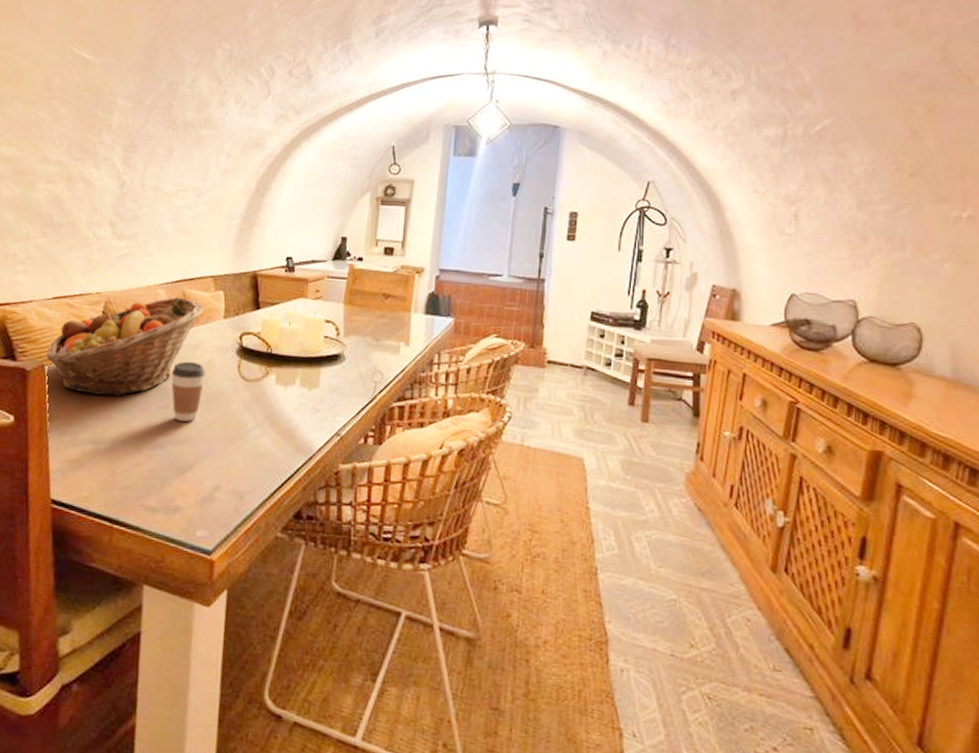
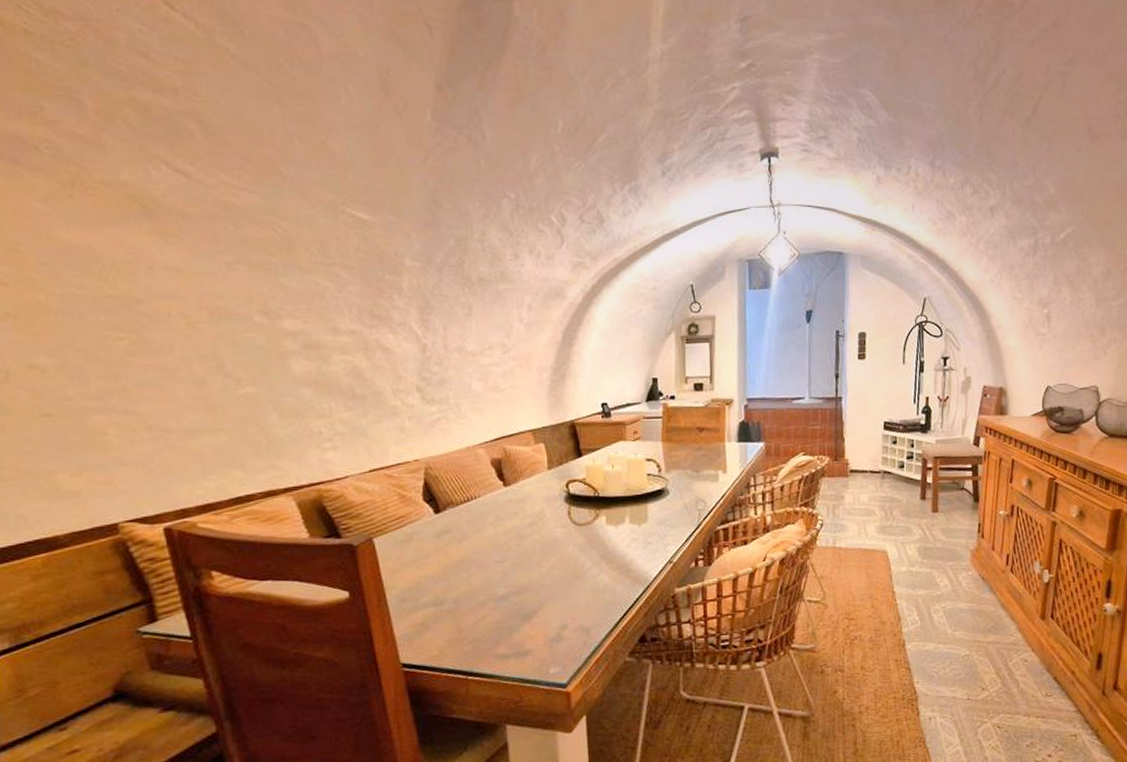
fruit basket: present [46,297,205,397] -> none [372,454,528,560]
coffee cup: present [171,361,206,422] -> none [503,514,538,572]

